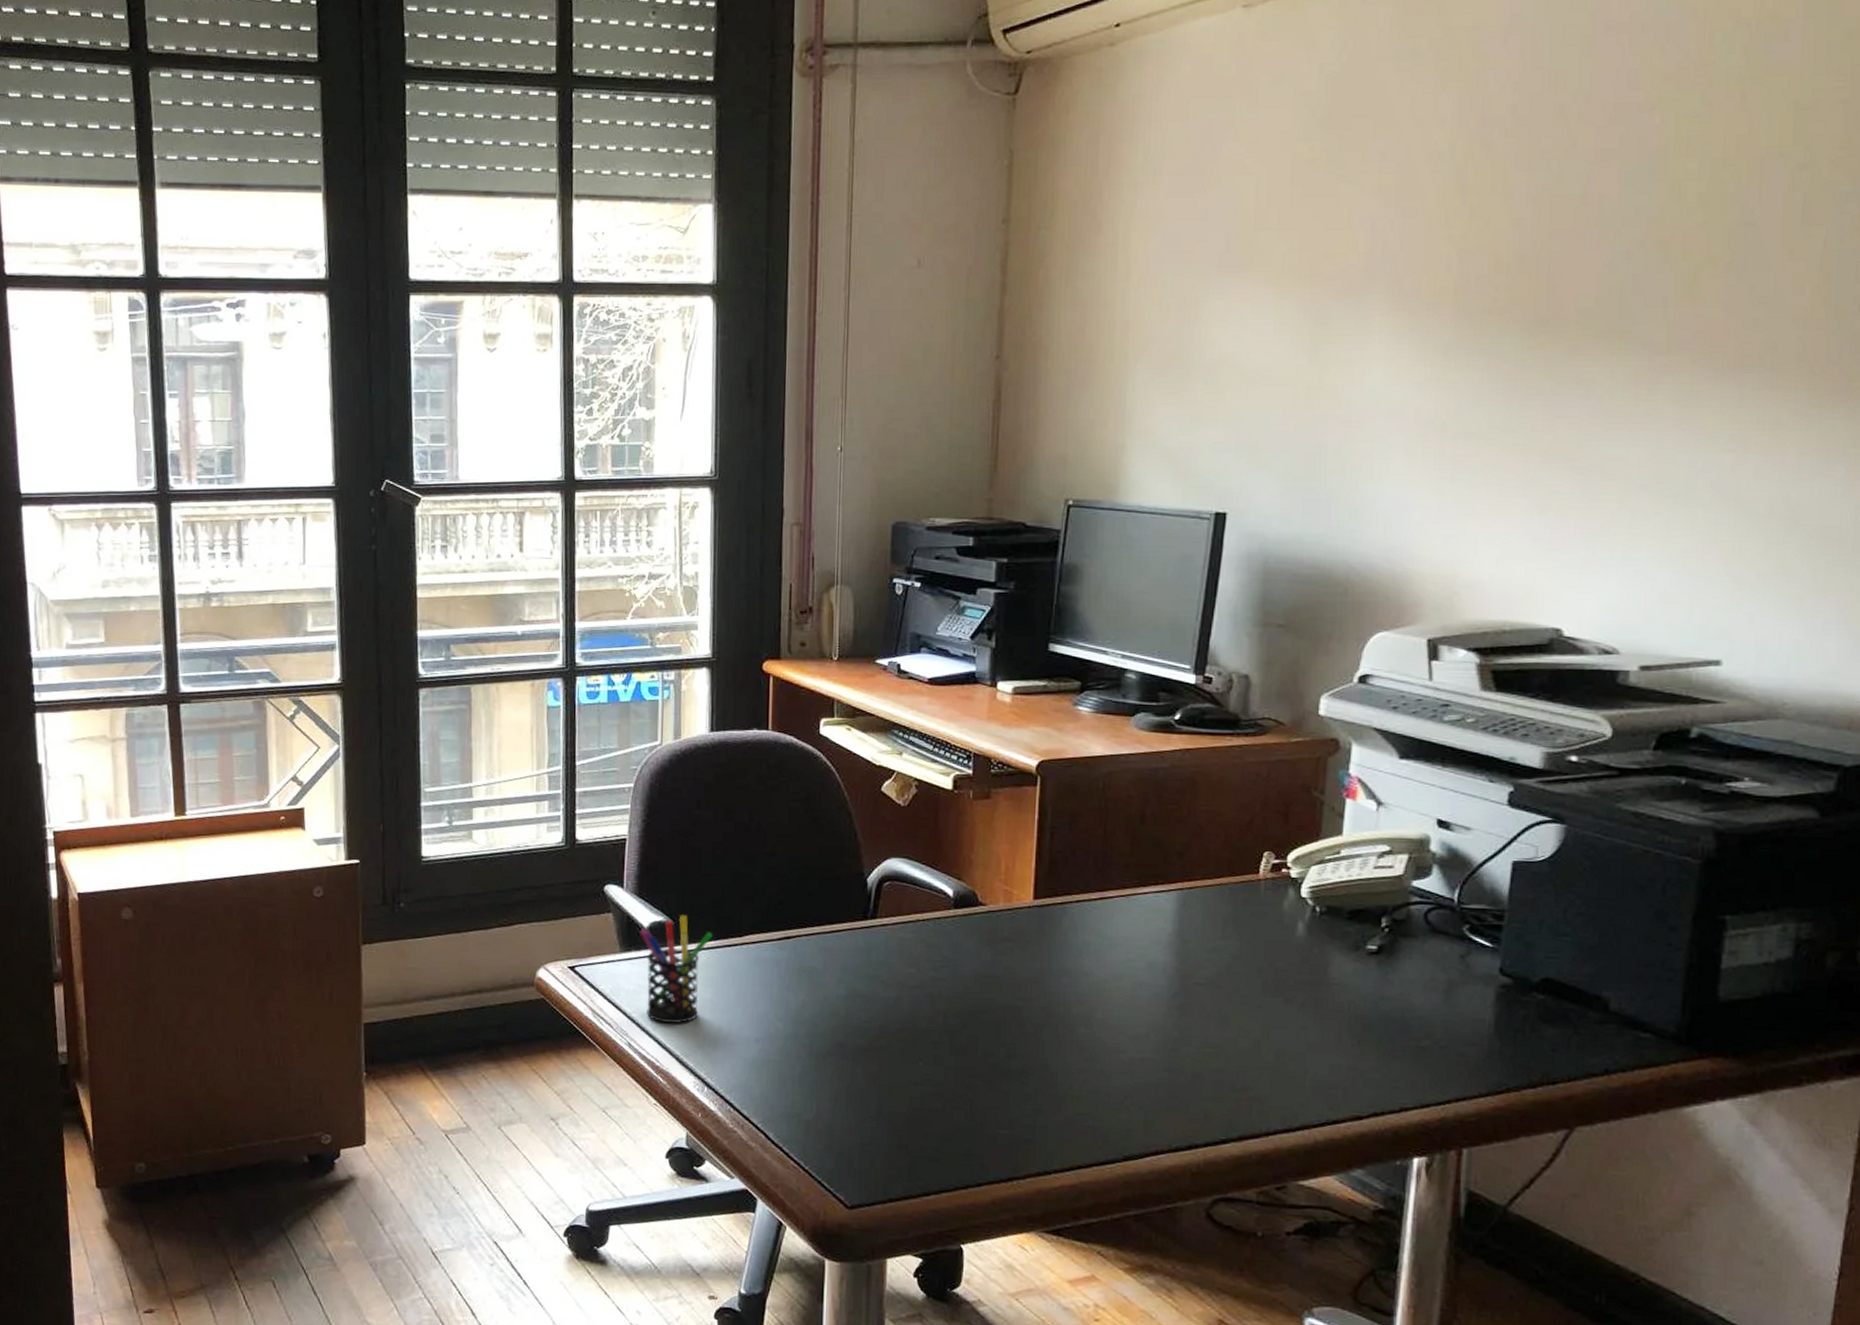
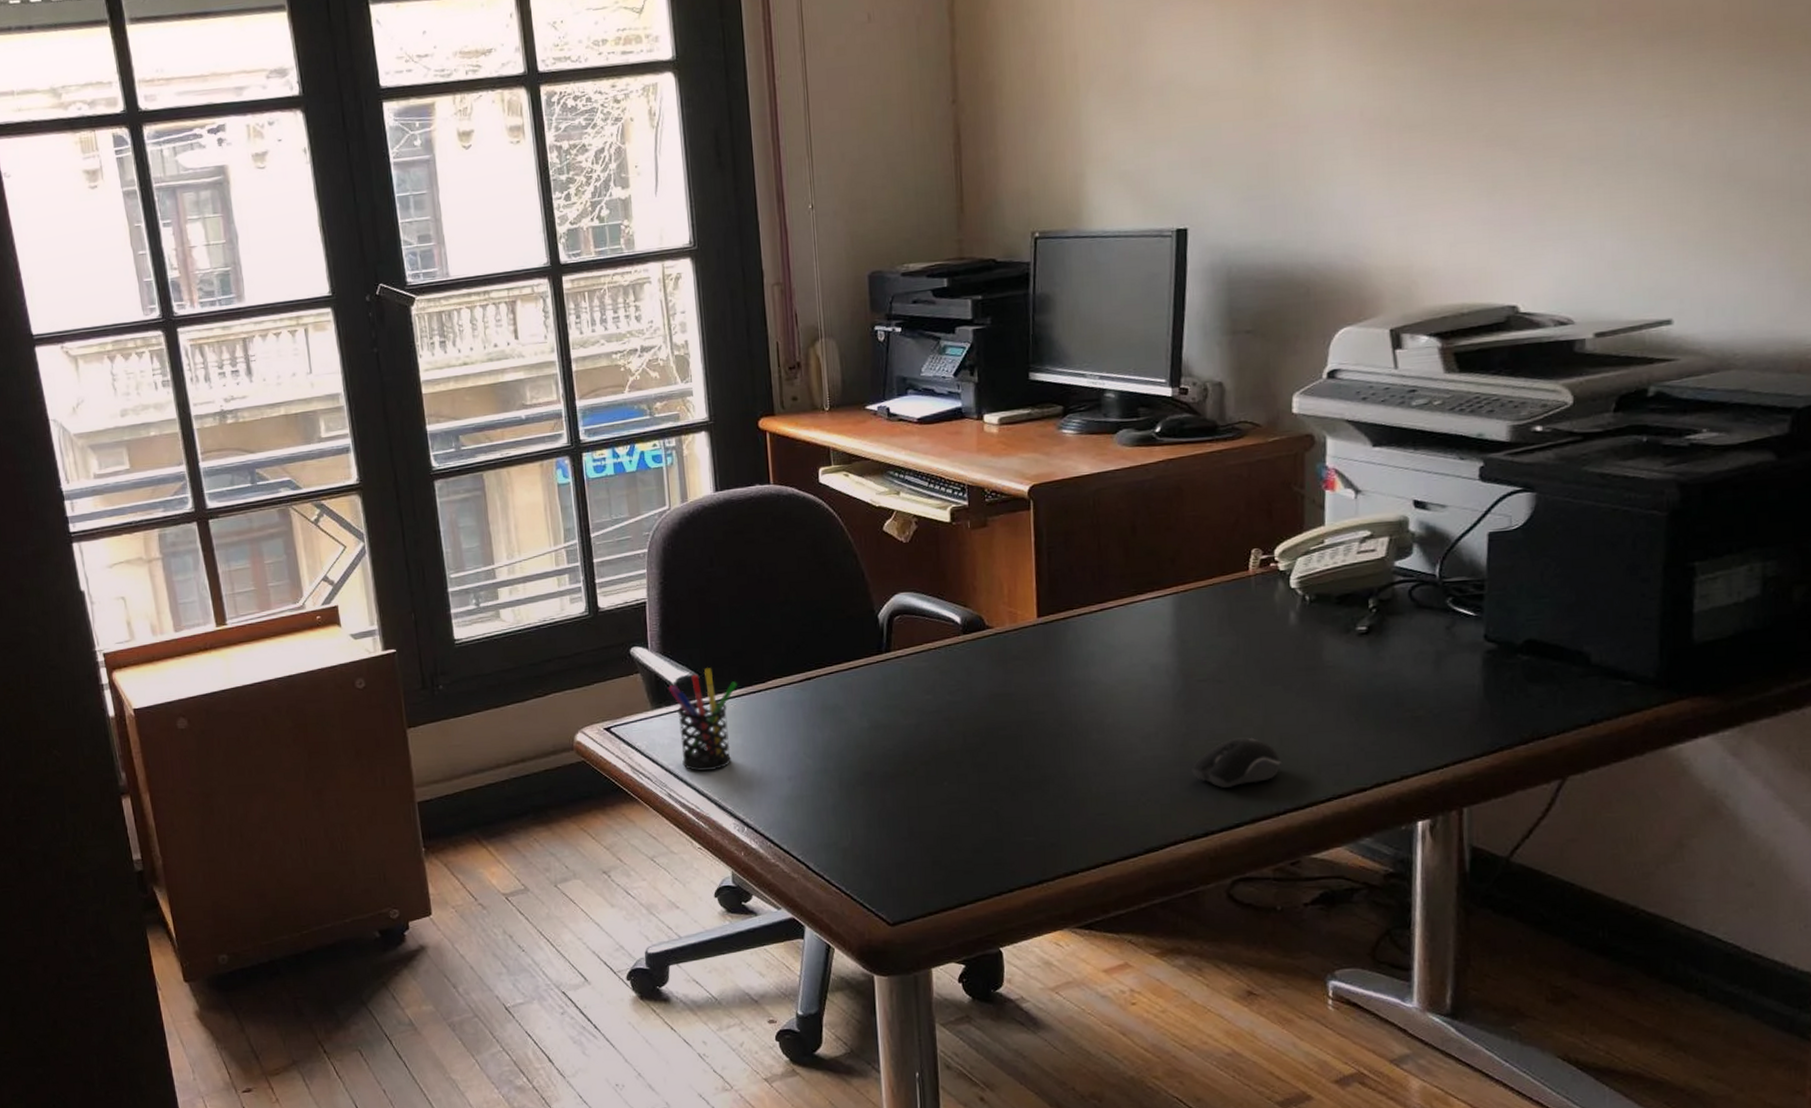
computer mouse: none [1180,1048,1275,1100] -> present [1191,737,1281,788]

